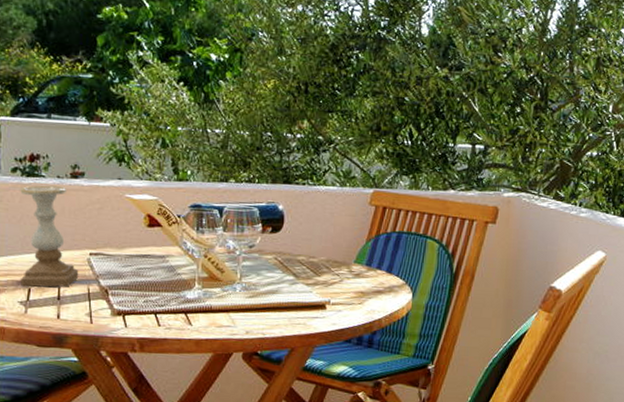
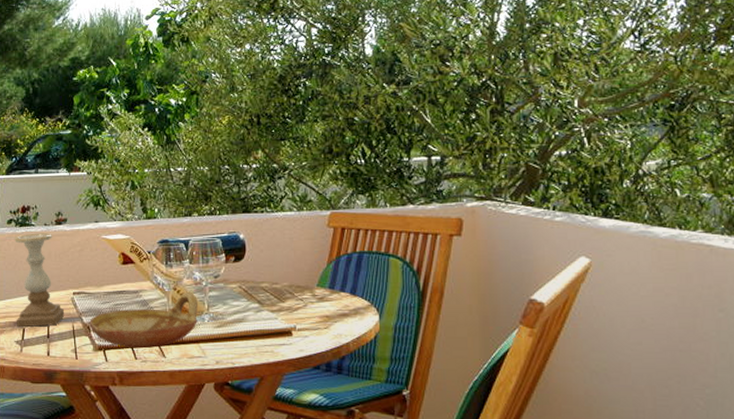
ceramic bowl: none [107,259,230,315] -> present [89,291,198,349]

